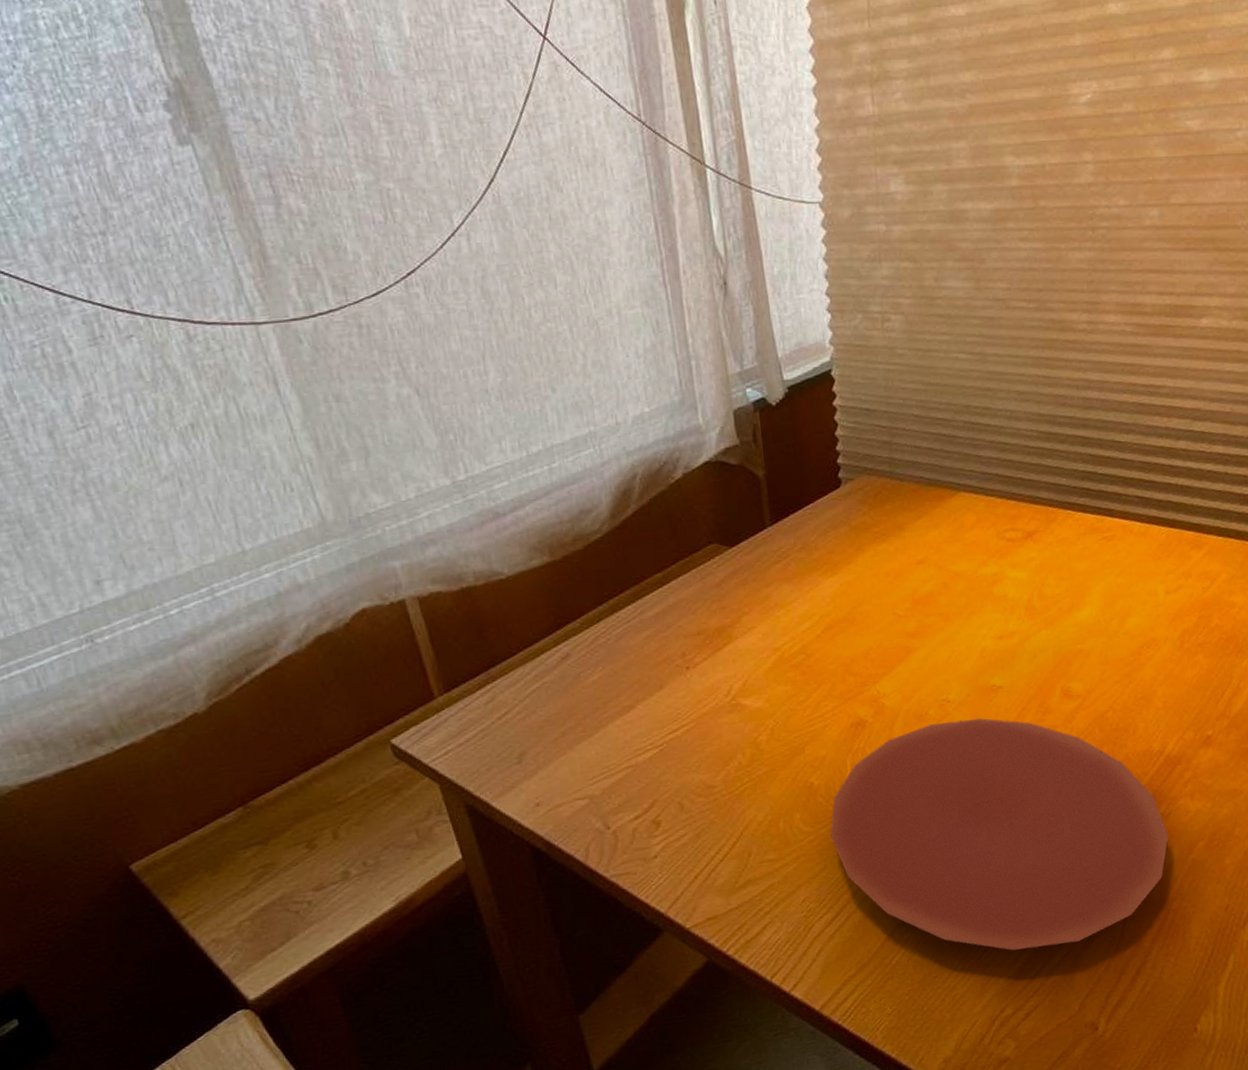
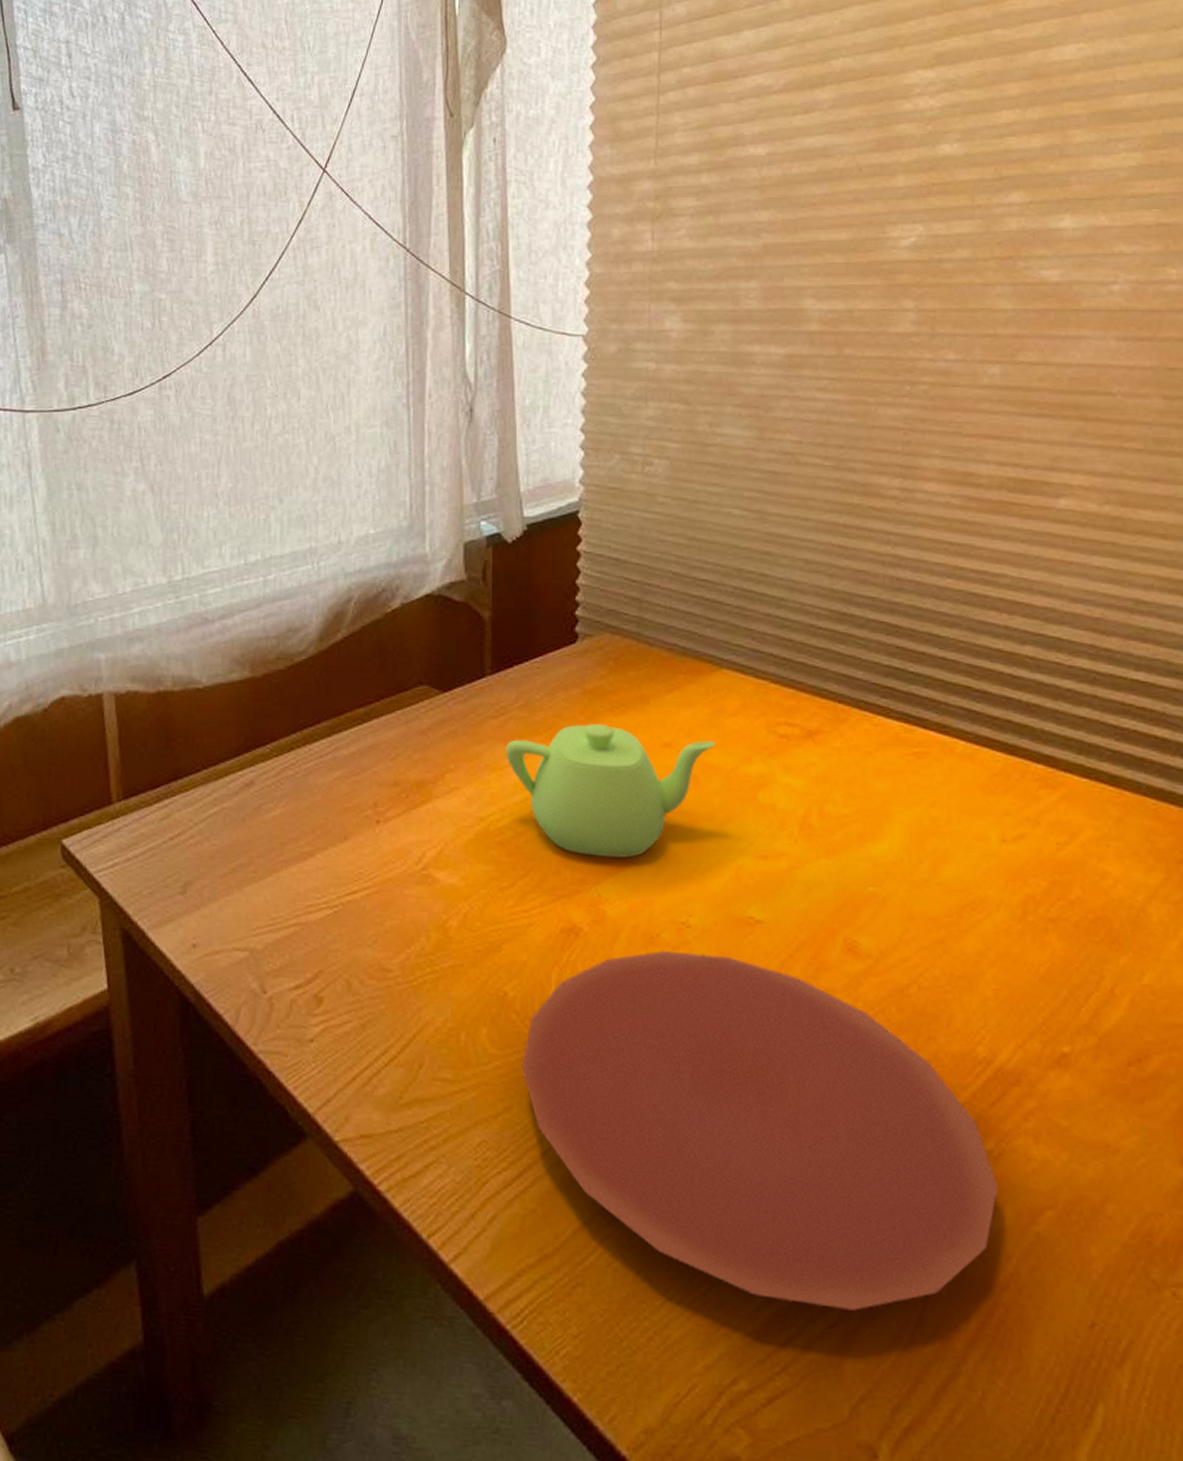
teapot: none [790,552,959,663] -> present [506,724,716,858]

